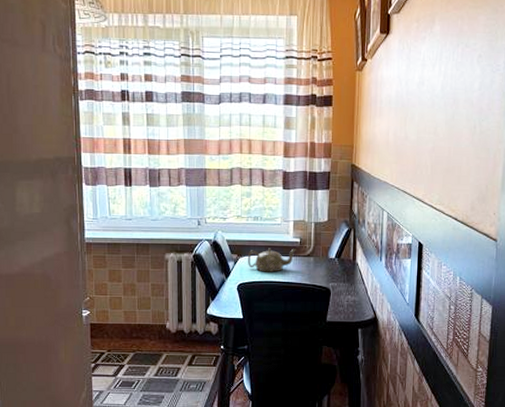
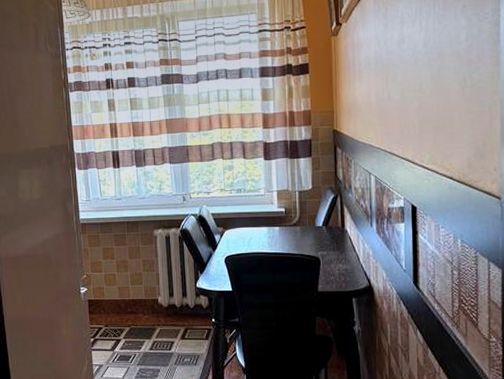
teapot: present [247,248,296,272] -> none [233,218,282,244]

